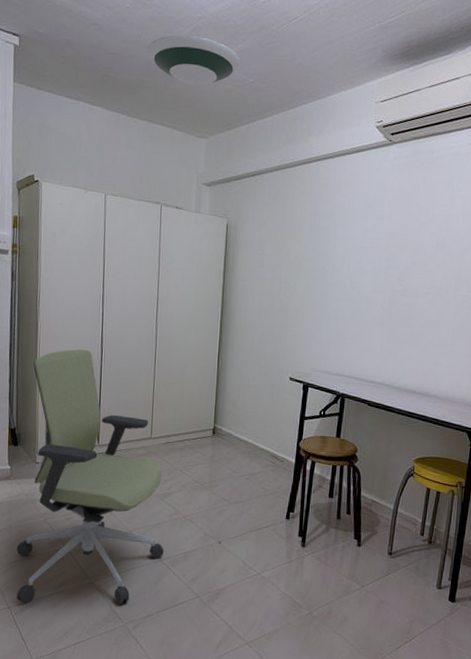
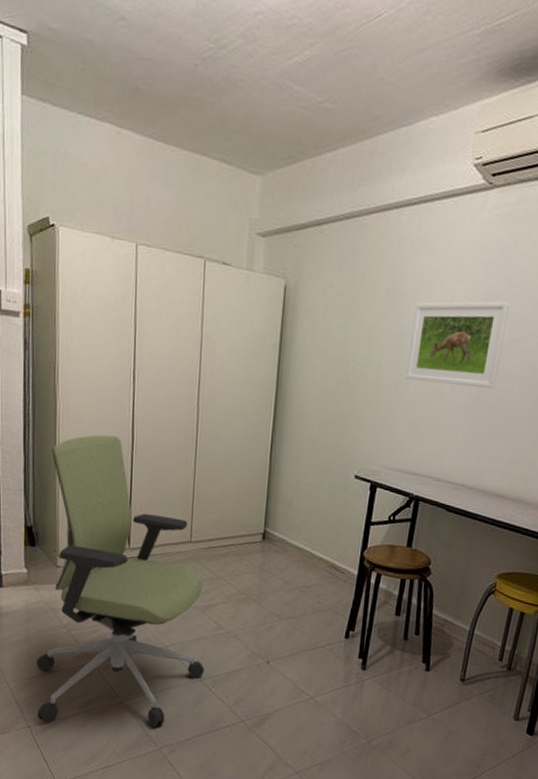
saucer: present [146,35,241,86] -> none [188,35,308,106]
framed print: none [329,232,411,303] -> present [405,301,510,389]

